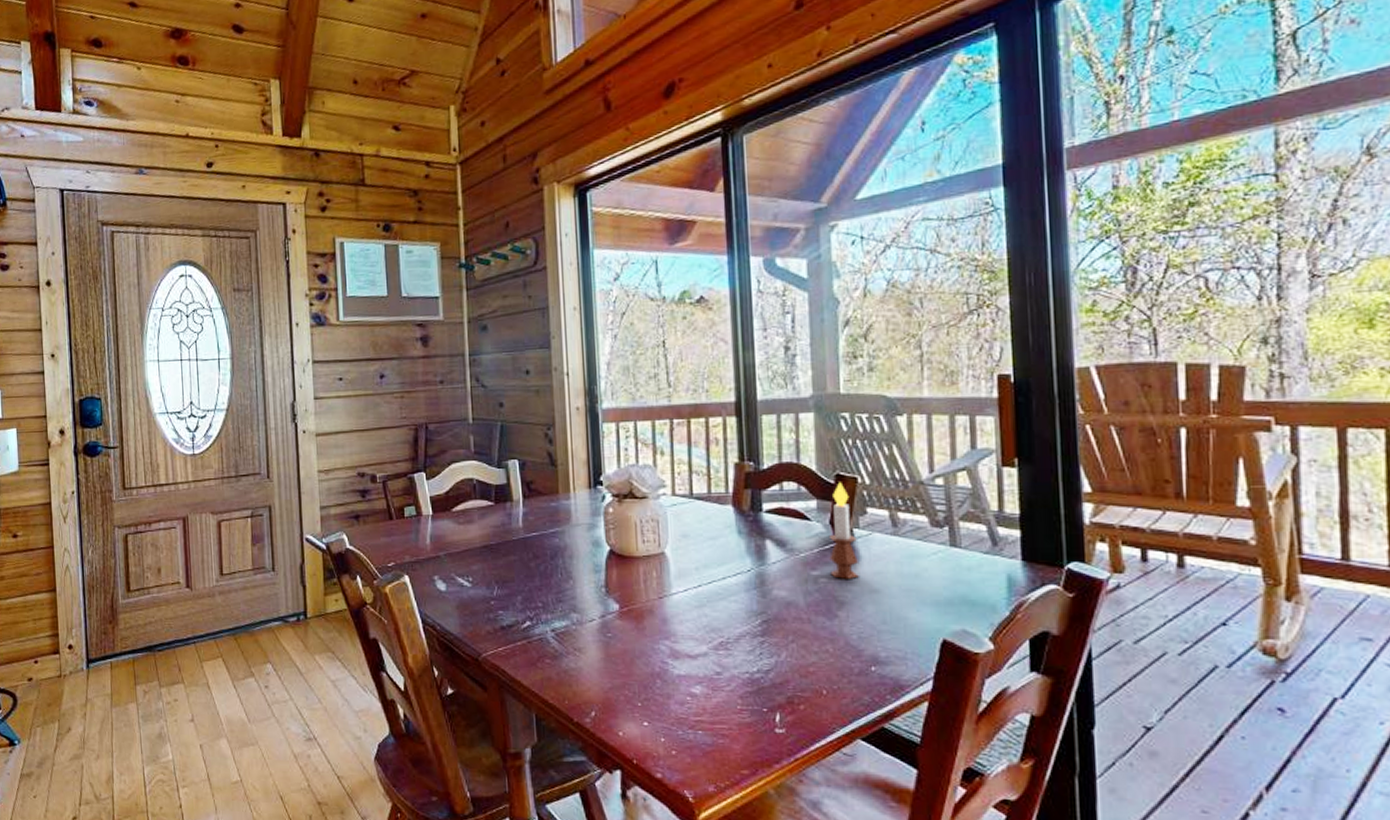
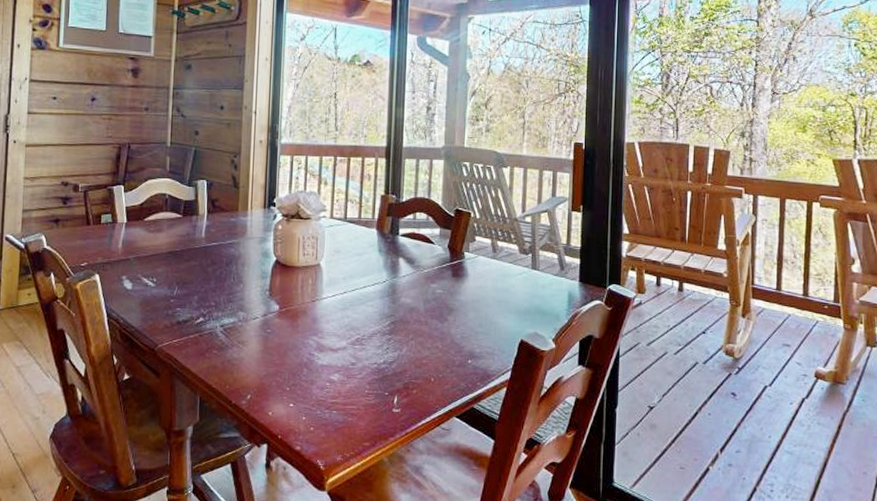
candle: present [828,482,859,579] -> none [445,215,466,291]

